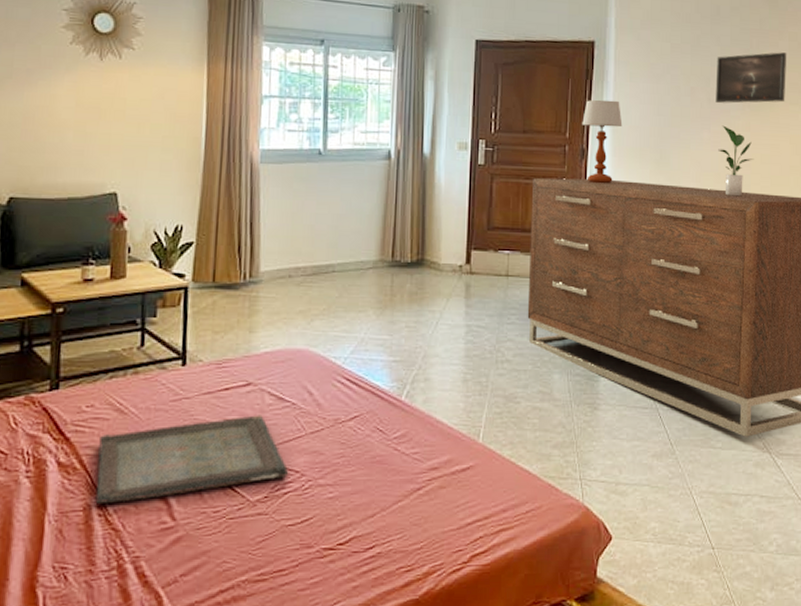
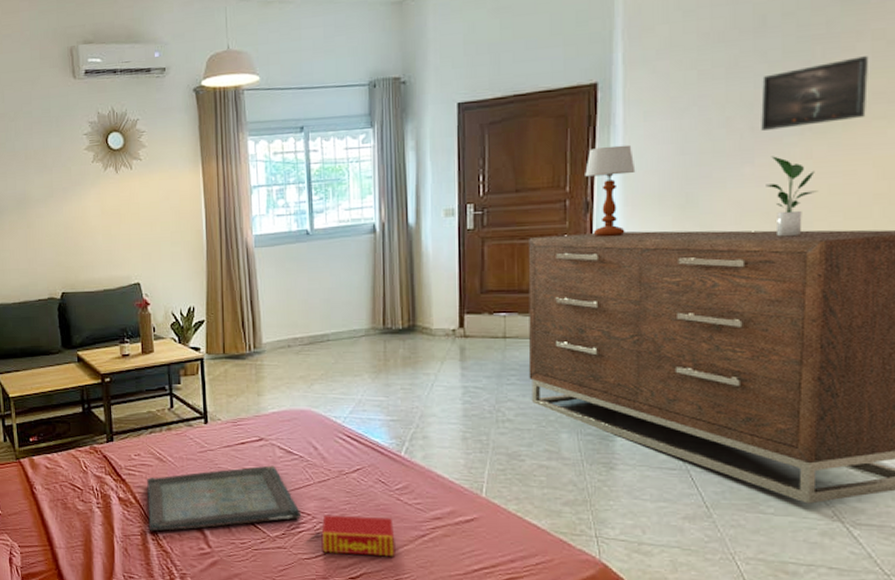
book: none [309,470,390,517] -> present [321,514,396,557]

